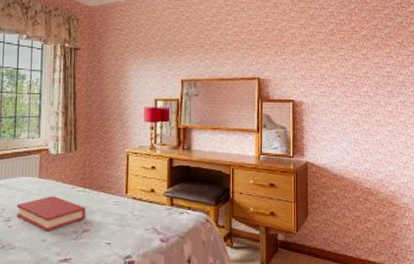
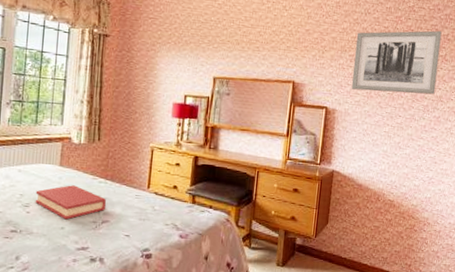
wall art: none [314,18,397,82] -> present [351,30,442,95]

